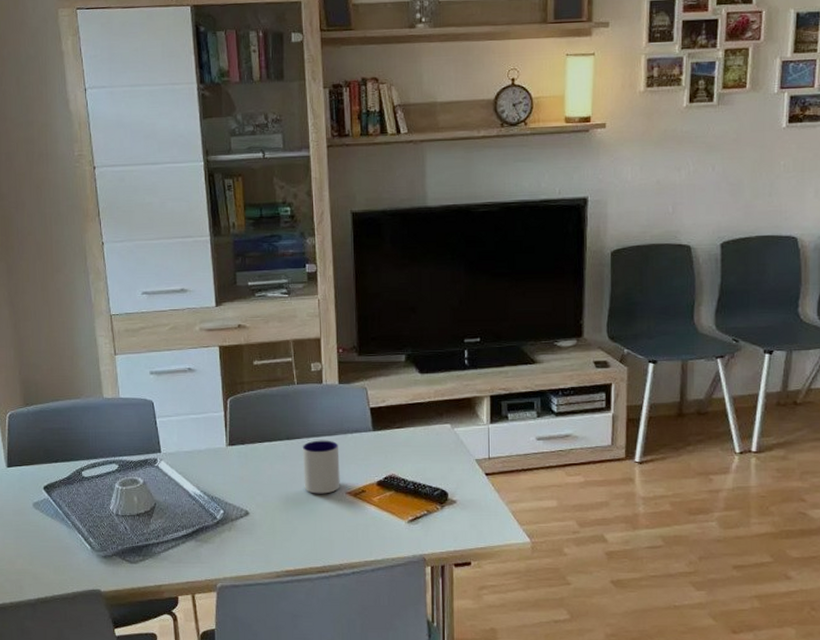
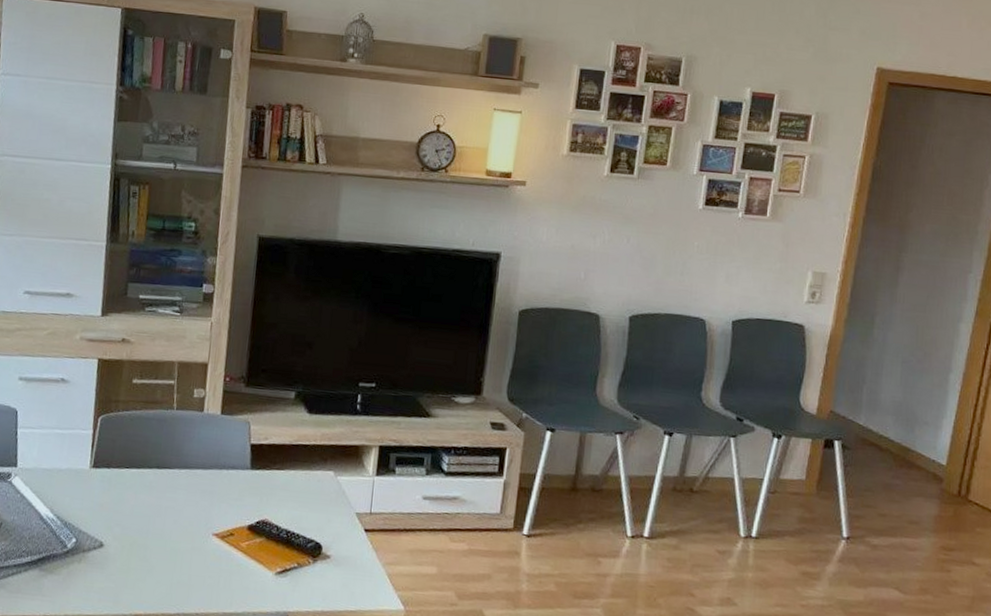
mug: present [302,440,340,494] -> none [168,472,212,533]

